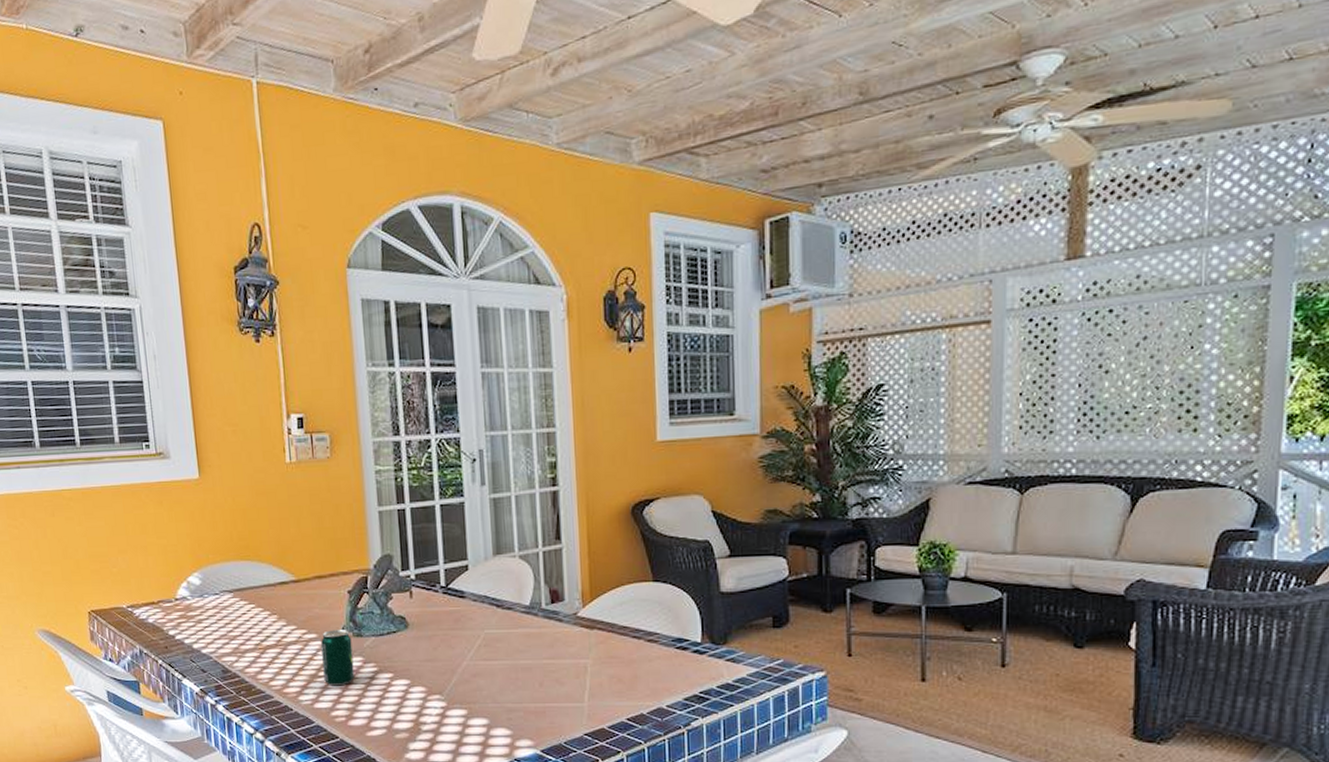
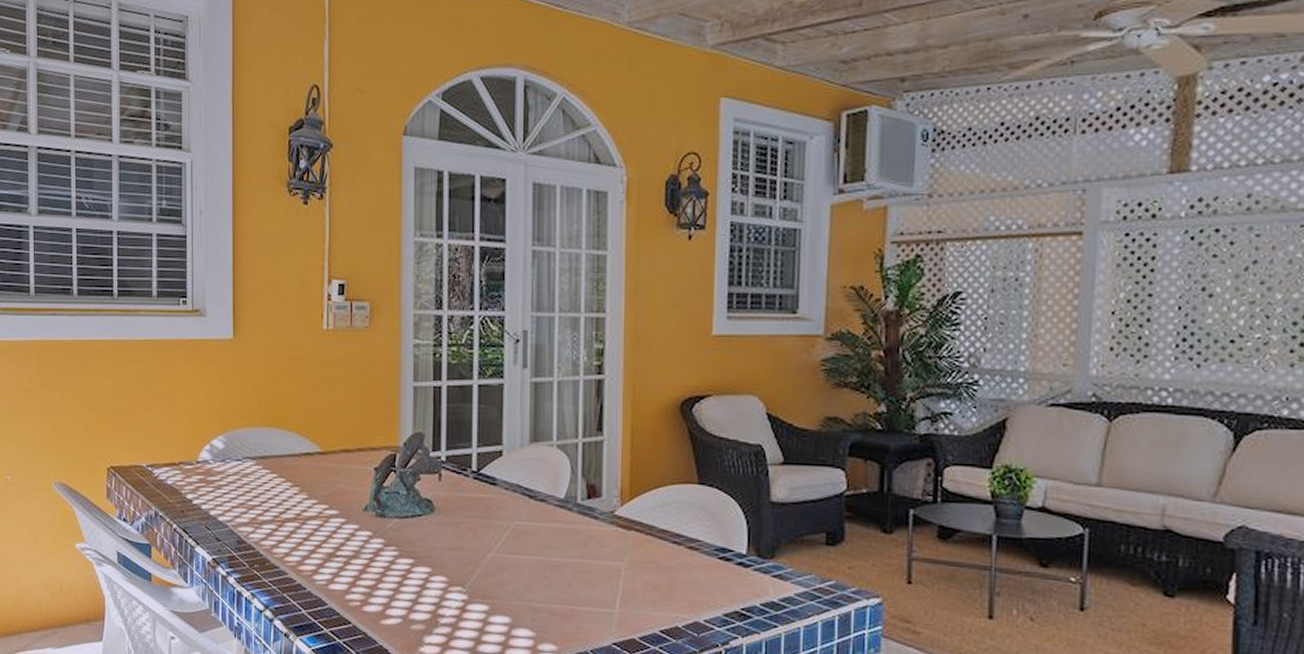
beverage can: present [321,630,355,686] -> none [342,508,374,568]

